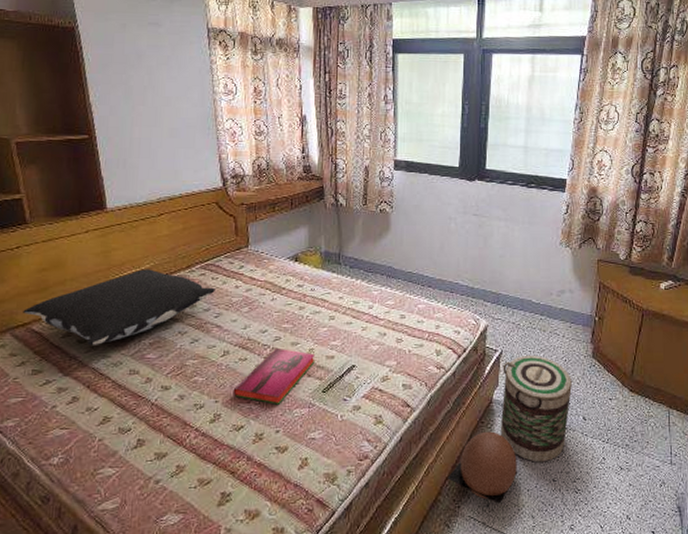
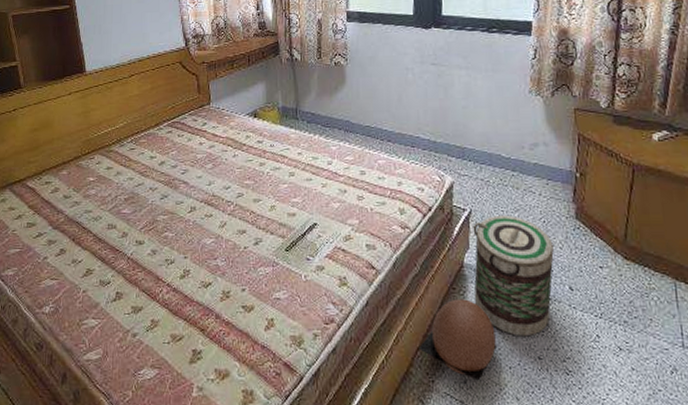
pillow: present [23,269,215,345] -> none [19,127,181,200]
hardback book: present [233,347,315,404] -> none [200,204,277,262]

